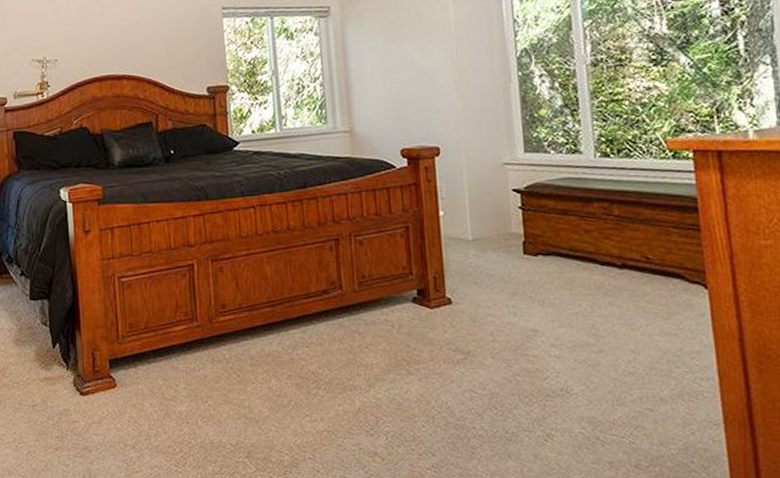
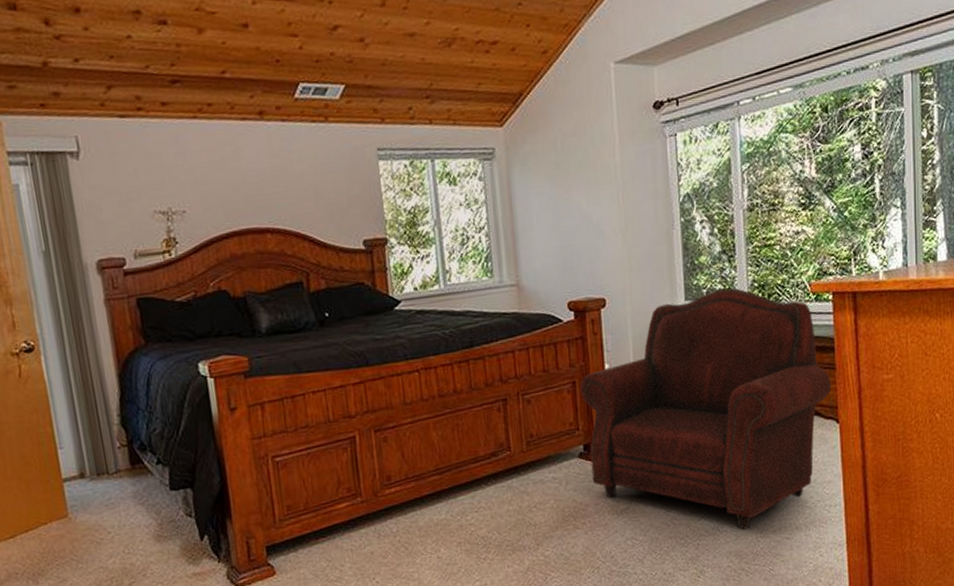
armchair: none [413,141,697,394] -> present [579,287,832,529]

